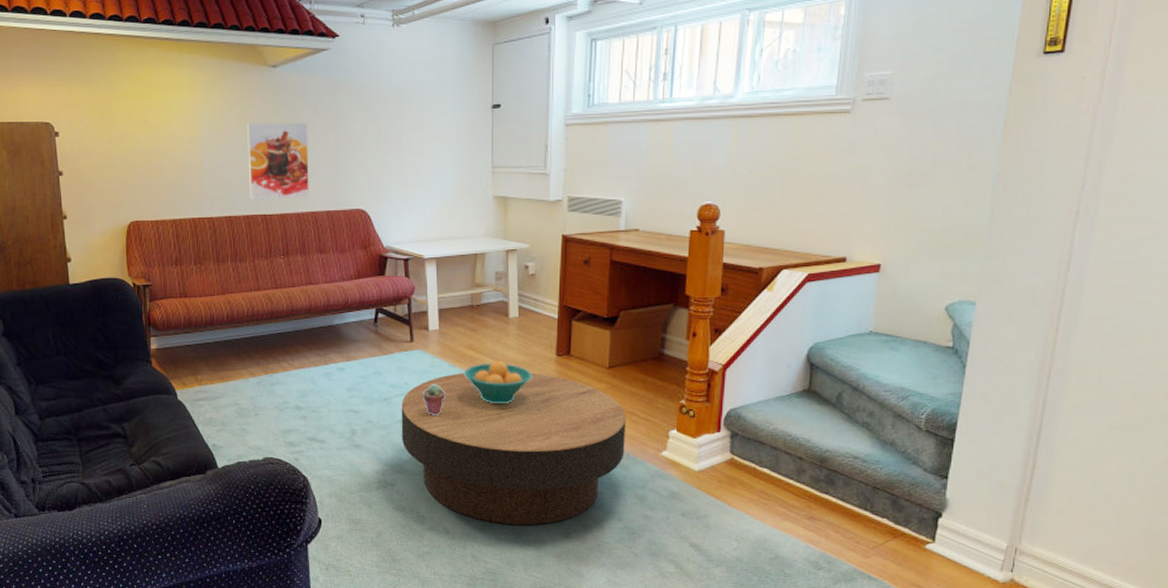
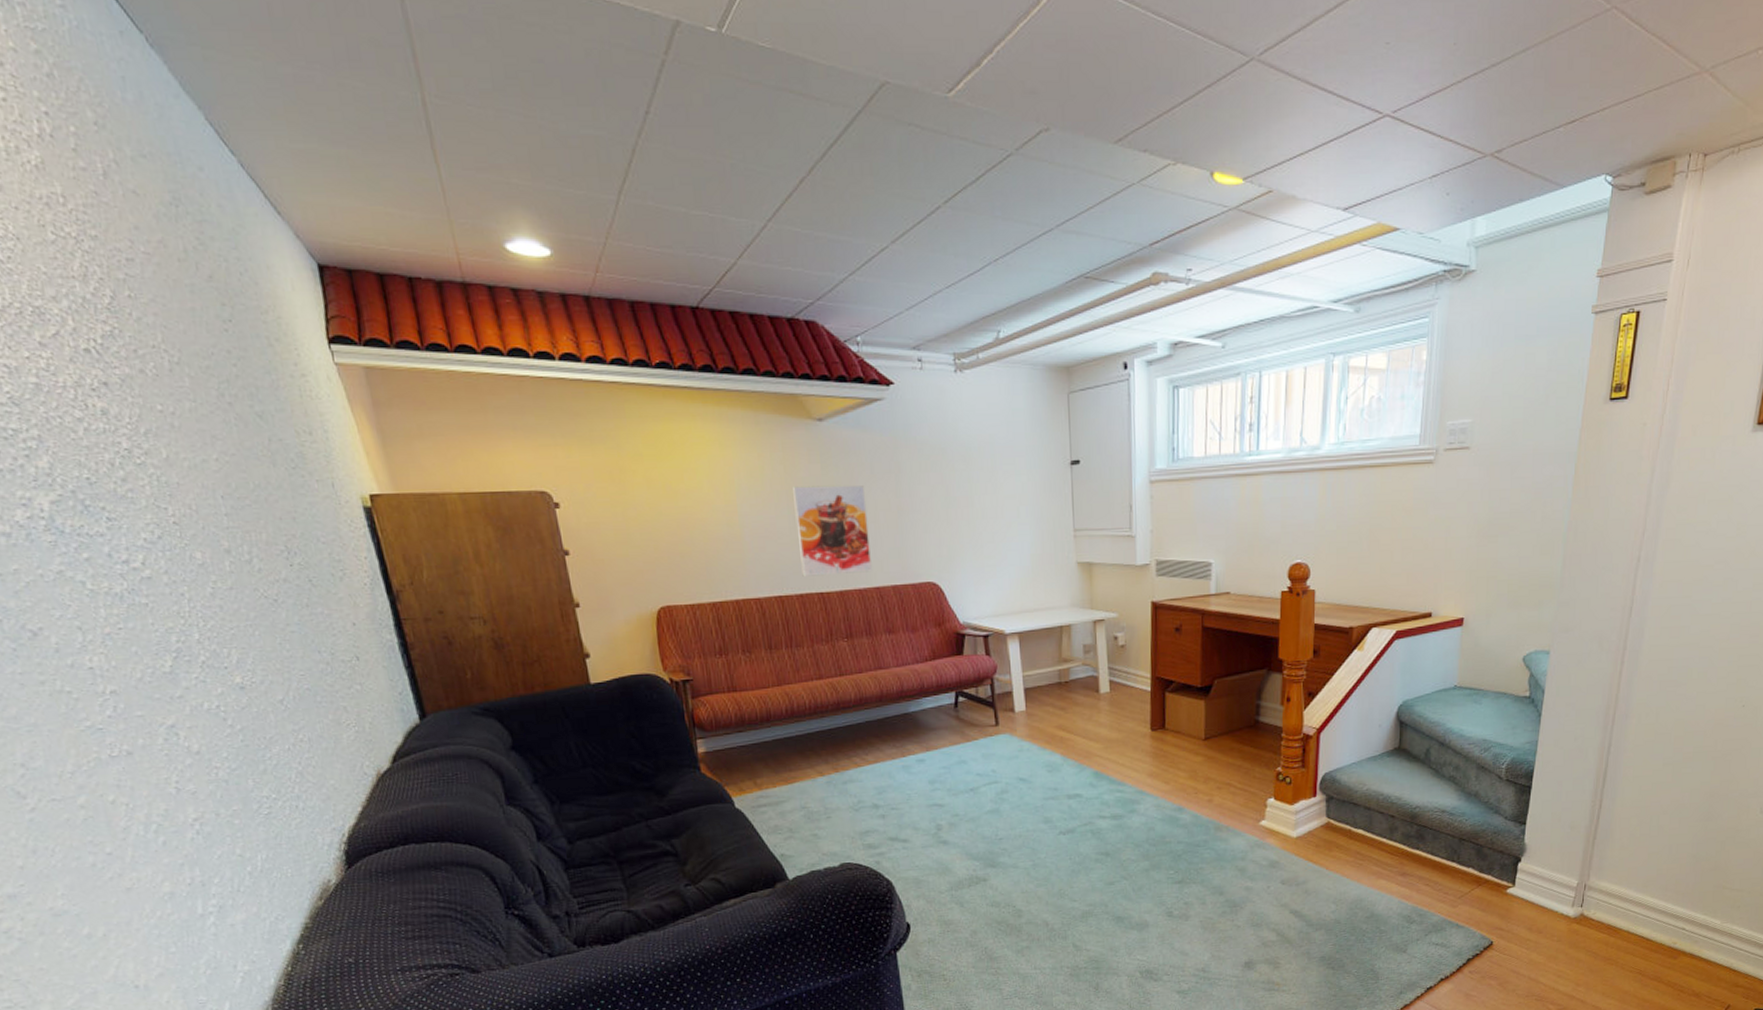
coffee table: present [401,372,627,526] -> none [989,749,1225,910]
potted succulent: present [422,384,445,416] -> none [1011,769,1037,804]
fruit bowl: present [464,360,533,404] -> none [1055,739,1128,786]

